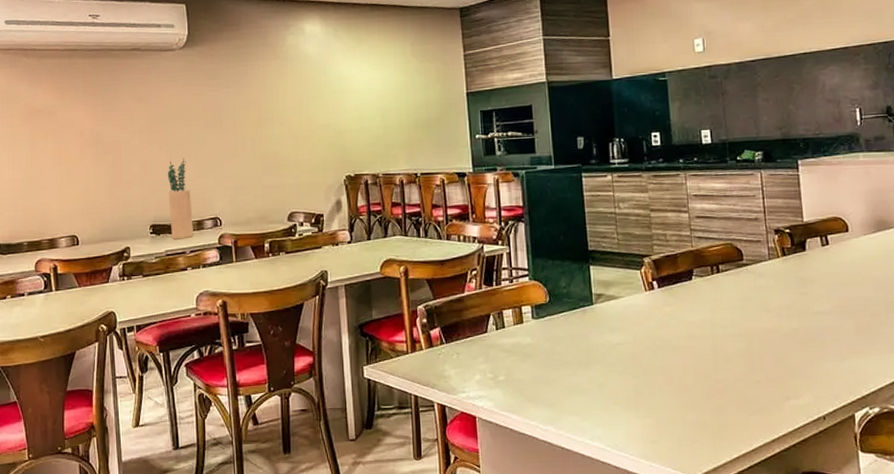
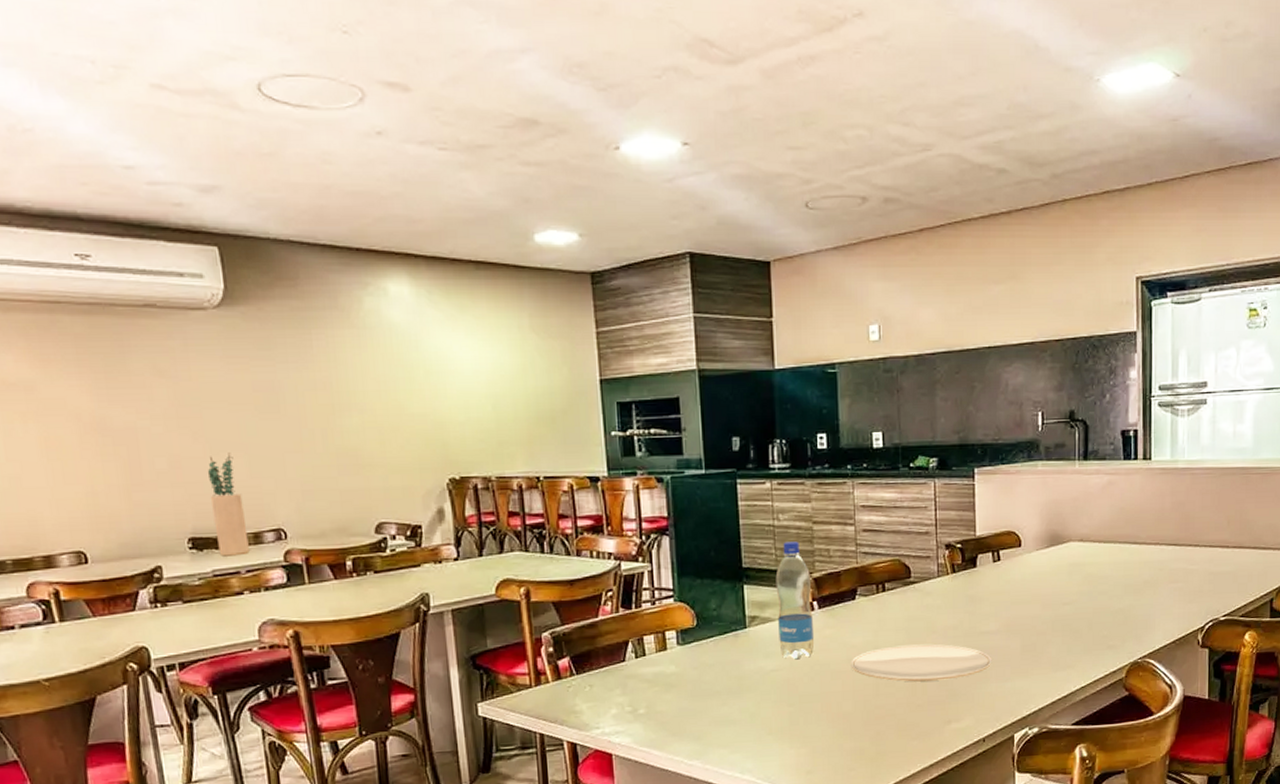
bottle: none [618,227,656,335] -> present [775,541,815,660]
plate: none [690,322,828,359] -> present [851,644,992,682]

